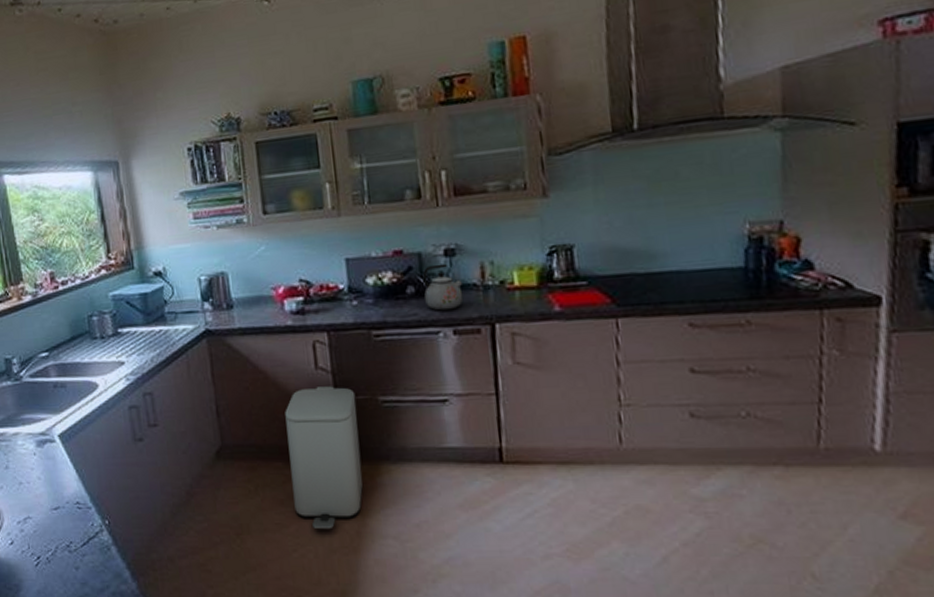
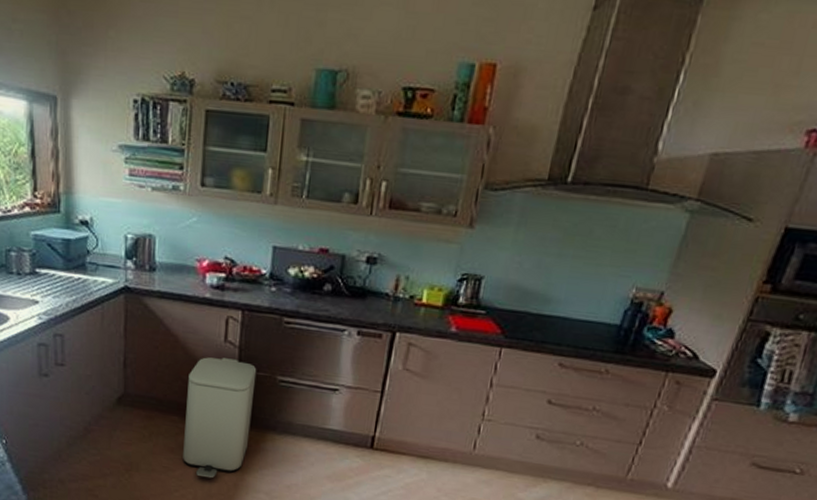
kettle: present [422,263,464,311] -> none [337,269,377,313]

